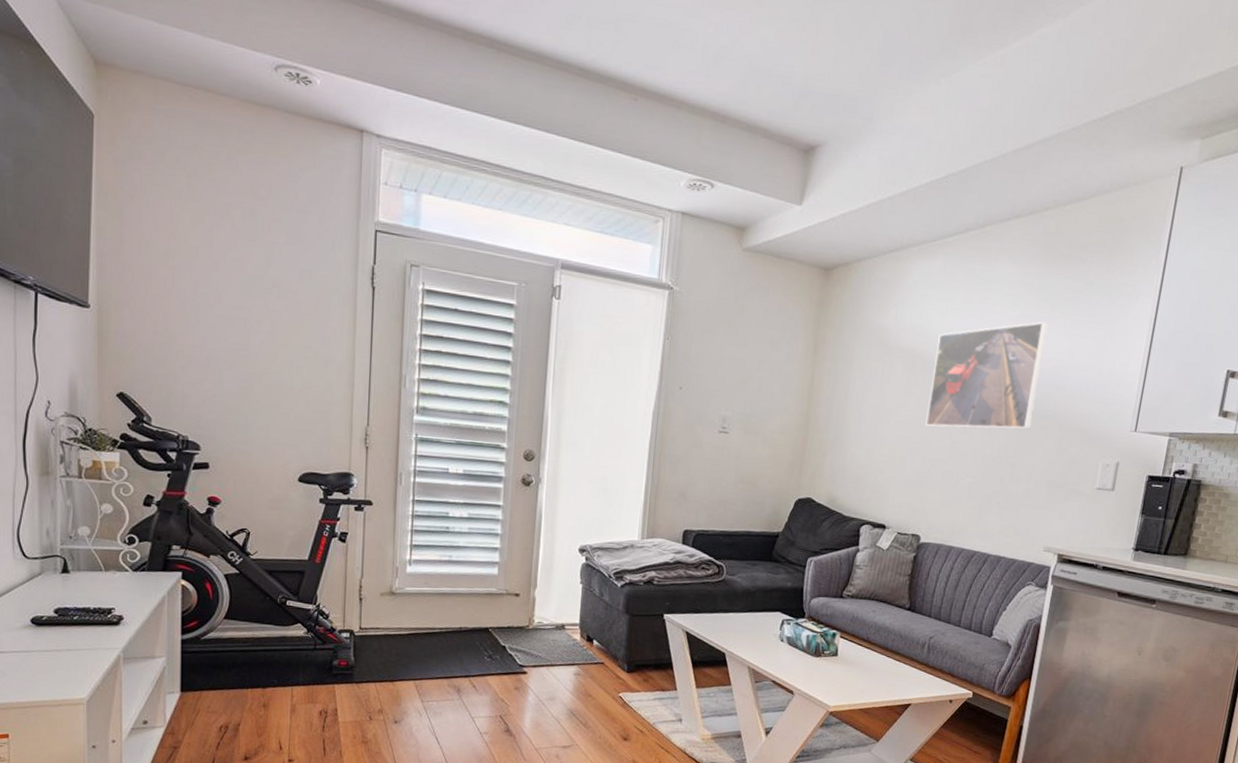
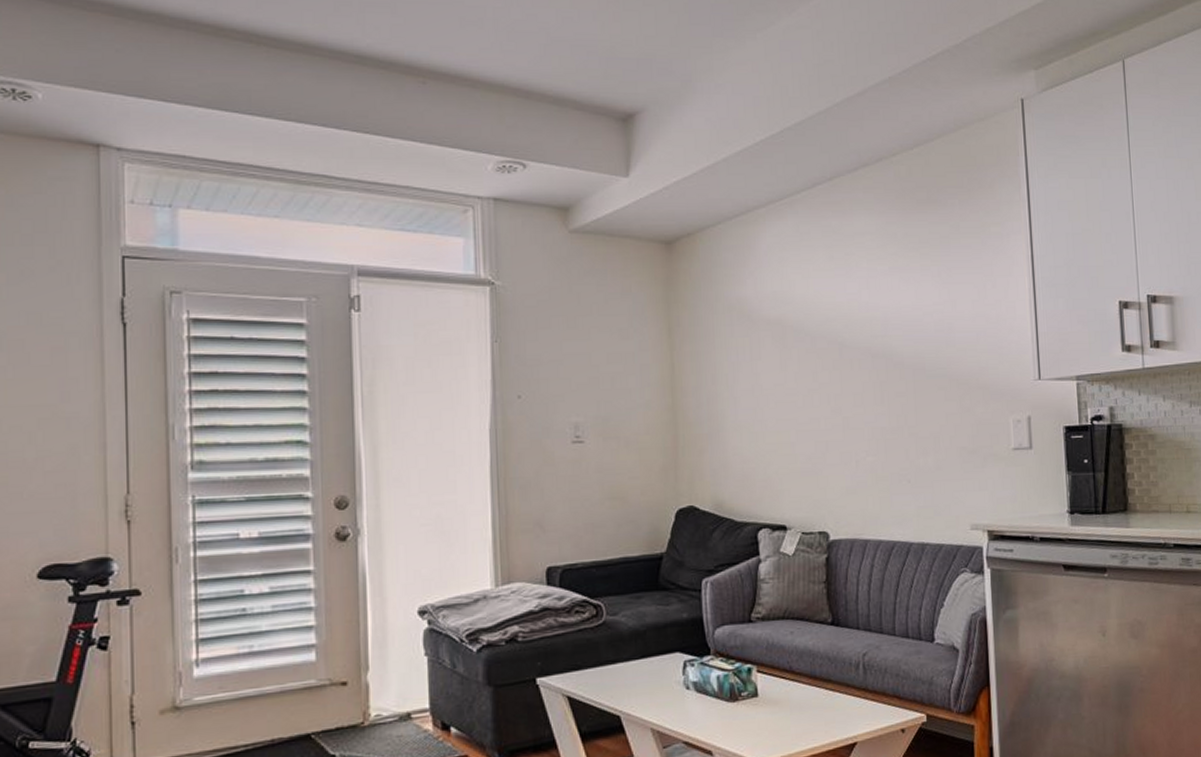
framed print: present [925,321,1049,430] -> none [806,272,927,405]

